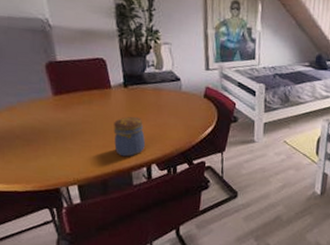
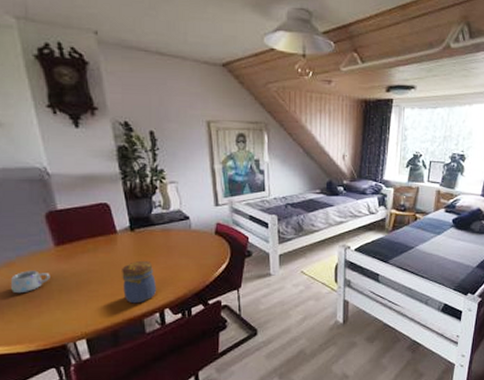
mug: none [11,116,48,137] -> present [10,270,50,294]

